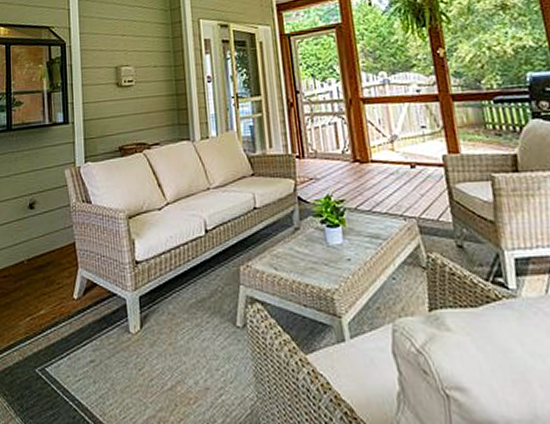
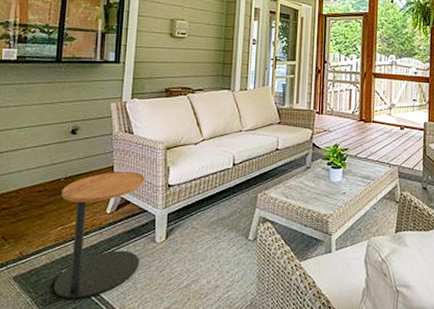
side table: none [26,248,116,404] -> present [53,172,145,299]

